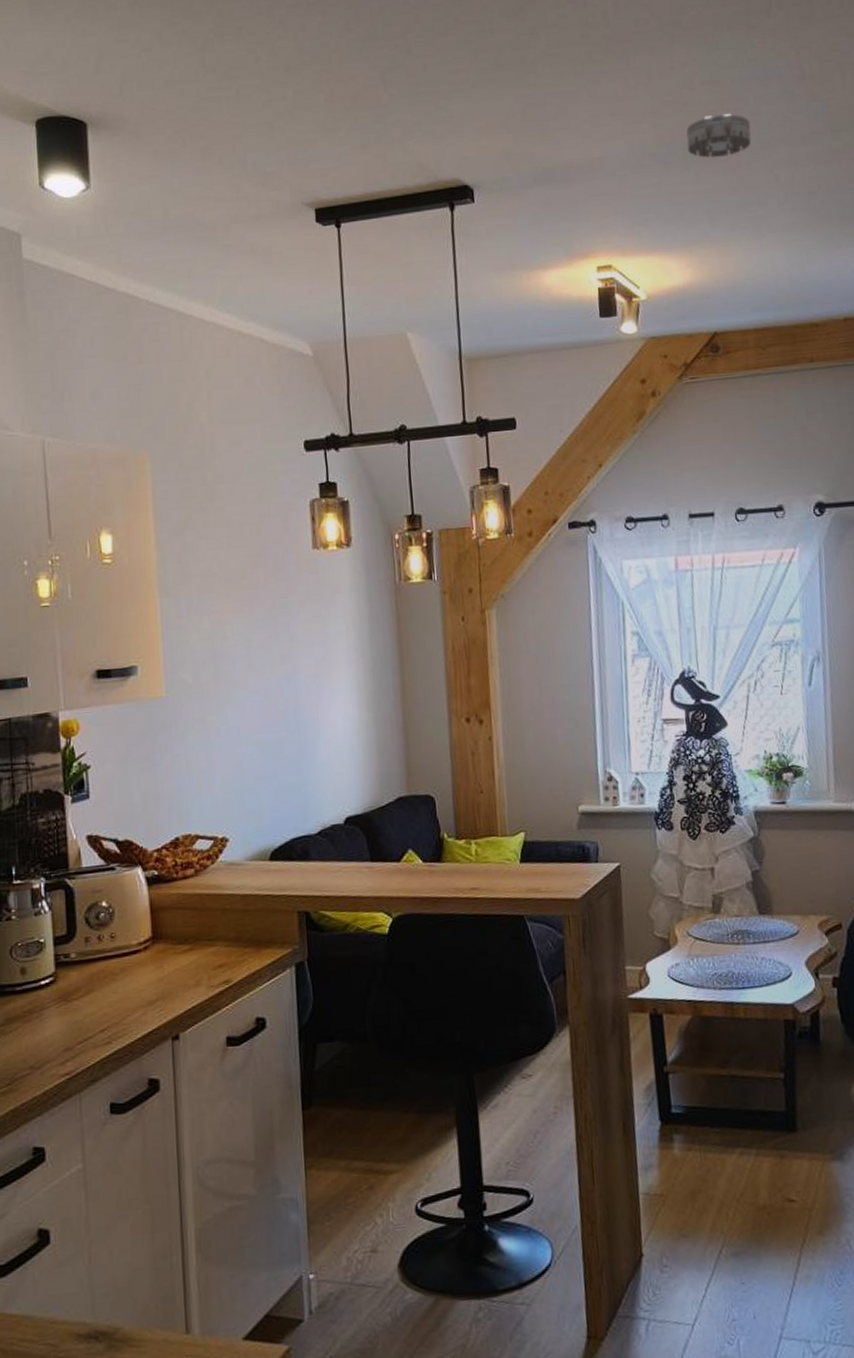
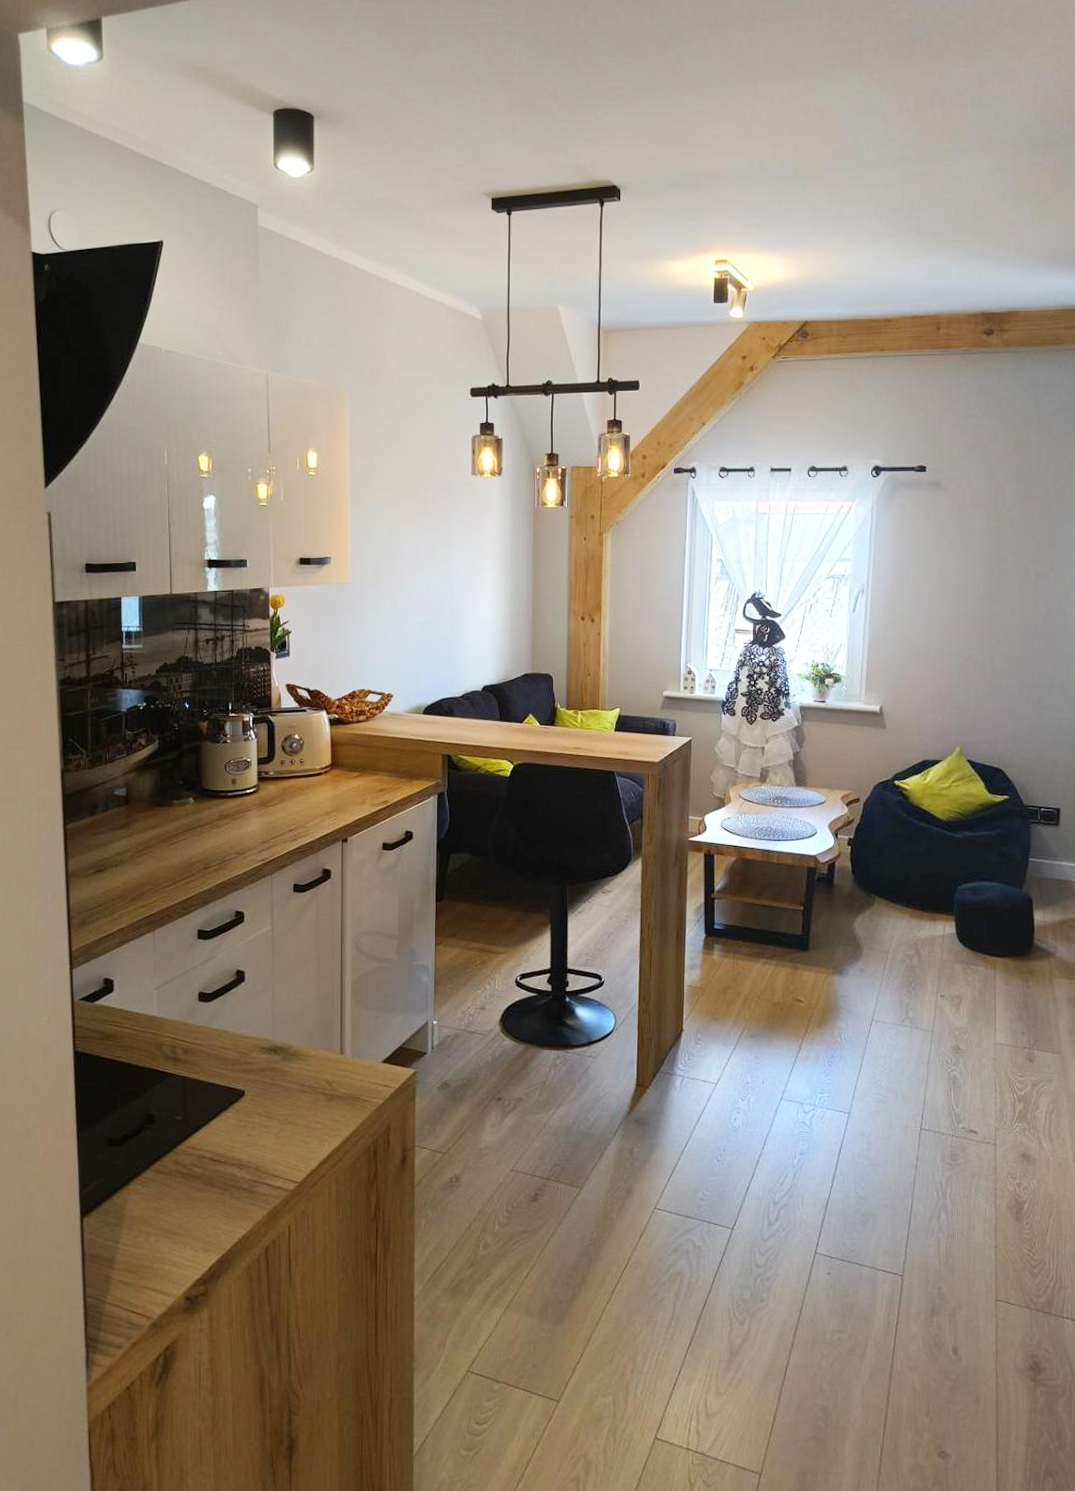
smoke detector: present [686,113,752,158] -> none [798,137,853,174]

